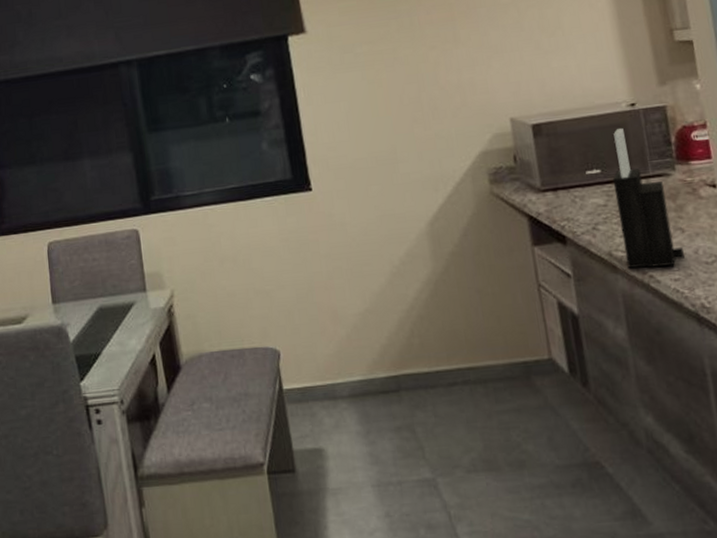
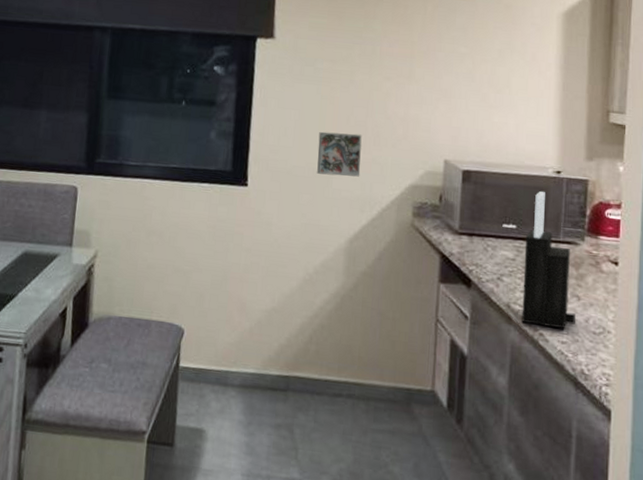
decorative tile: none [374,111,426,162] -> present [317,131,362,177]

